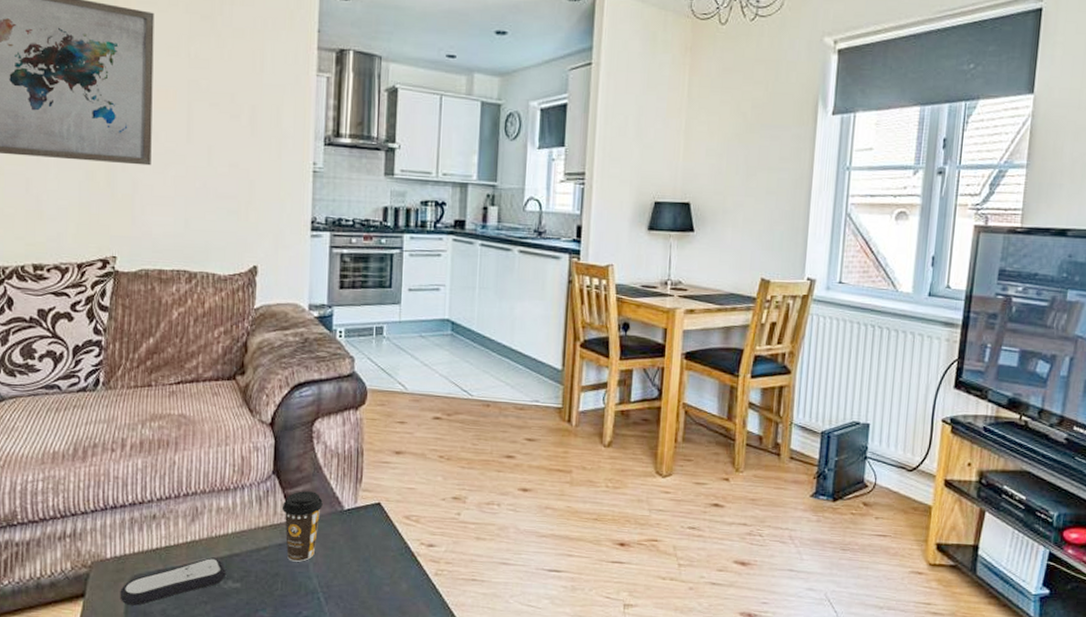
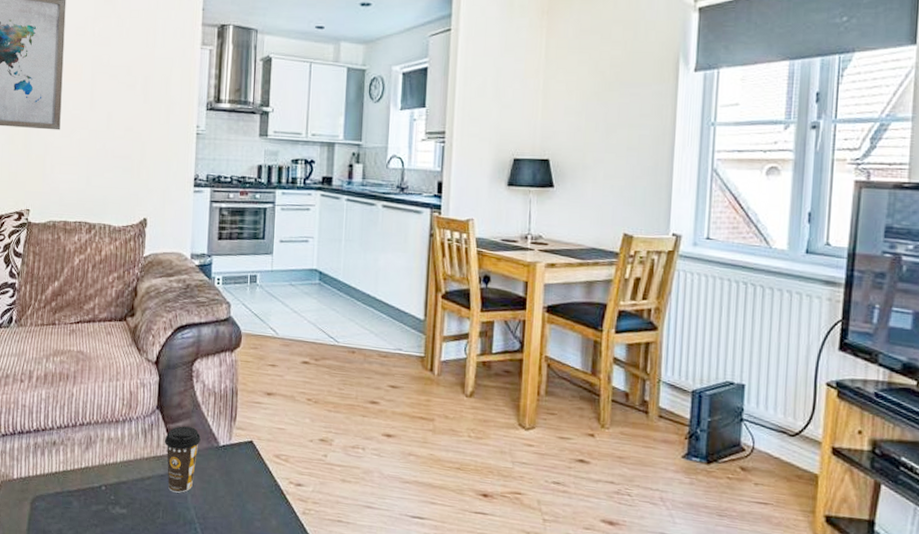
remote control: present [120,557,225,606] -> none [23,483,114,524]

